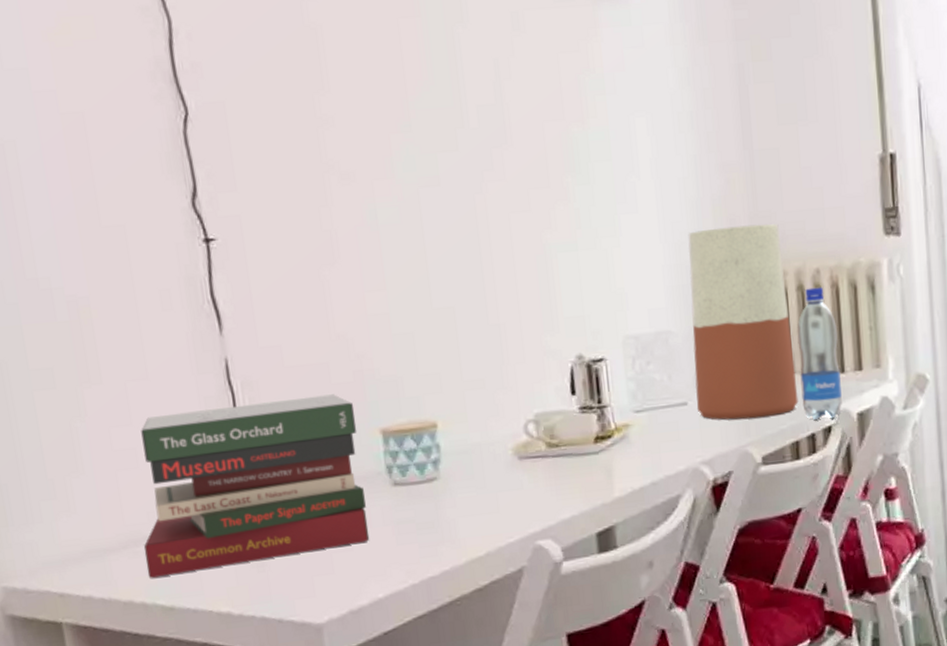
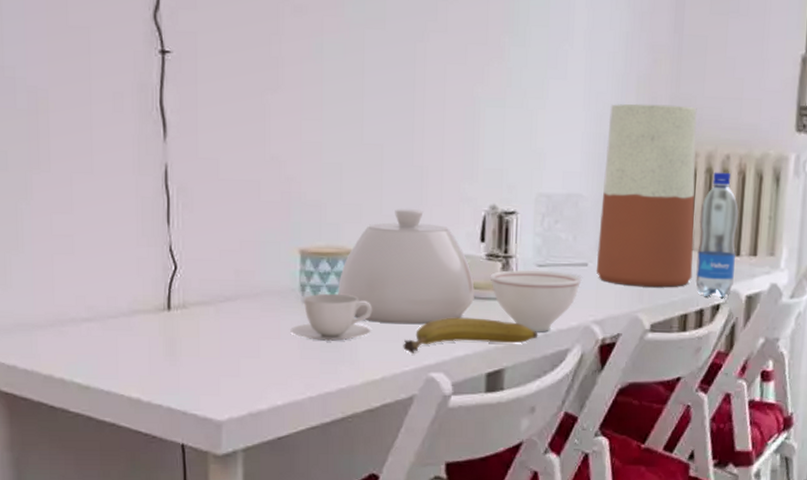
books: present [141,394,370,578] -> none [68,208,278,357]
teacup: none [382,470,468,523] -> present [290,293,372,341]
sugar bowl: none [426,370,573,496] -> present [338,209,475,325]
fruit: none [504,475,646,523] -> present [403,317,538,353]
bowl: none [586,415,684,483] -> present [490,270,582,332]

